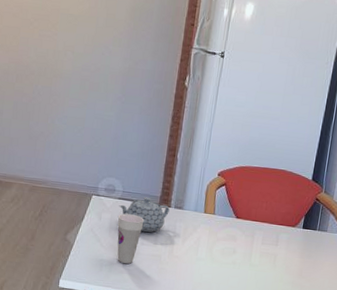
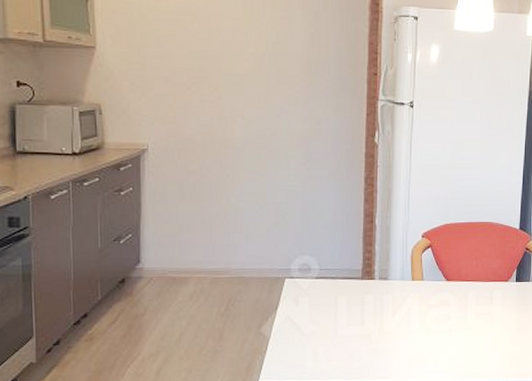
cup: present [117,213,144,264] -> none [317,293,347,351]
teapot: present [119,197,170,233] -> none [317,272,374,312]

